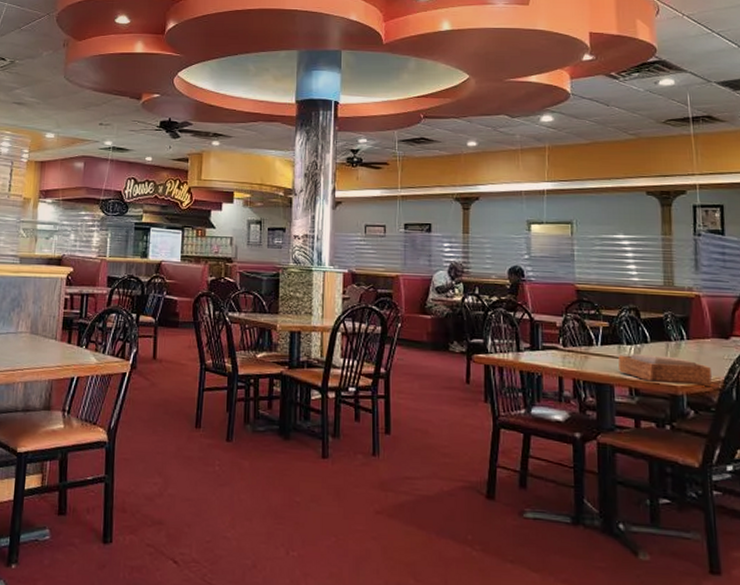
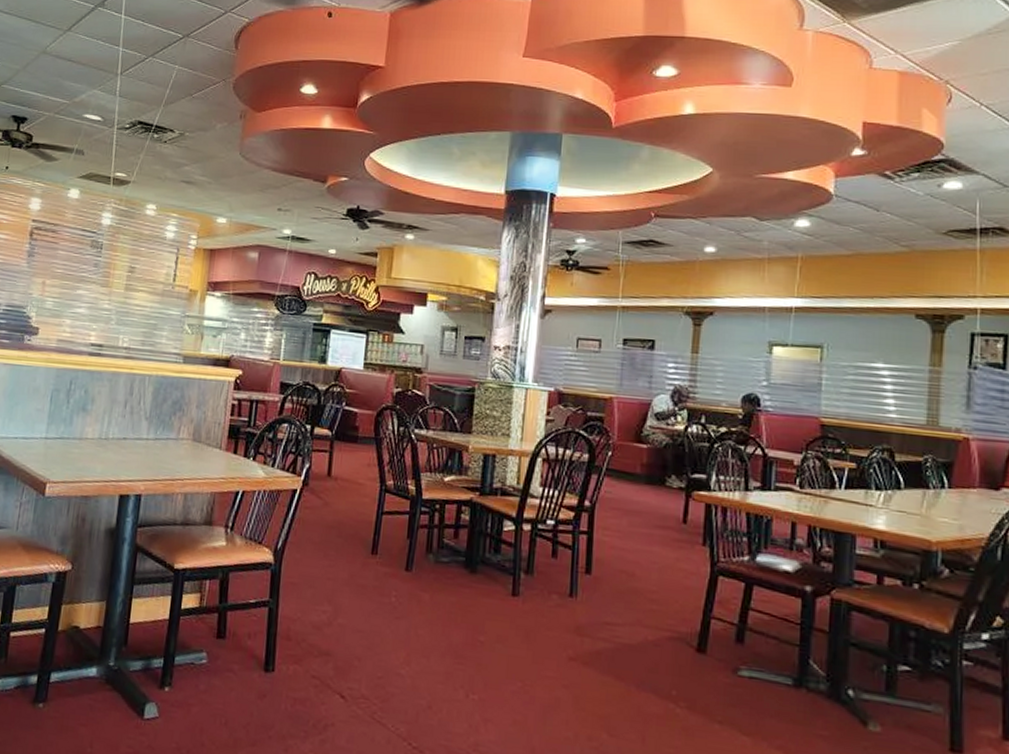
napkin holder: present [617,354,712,386] -> none [862,501,974,543]

